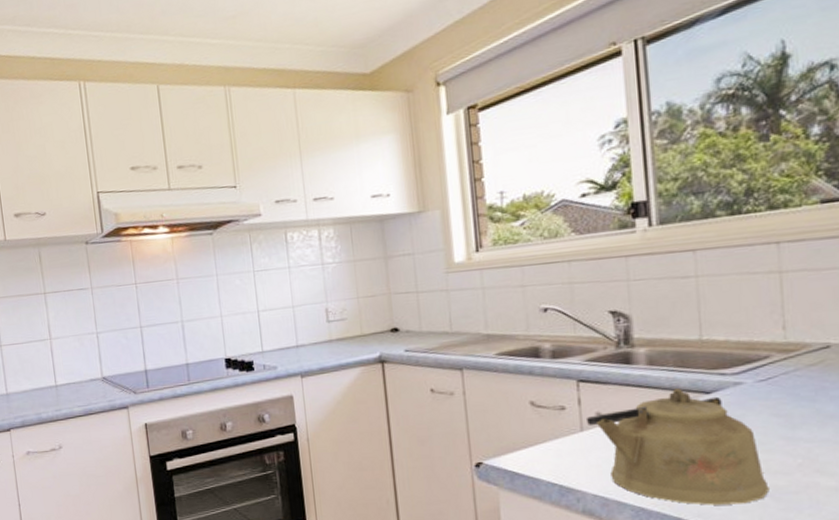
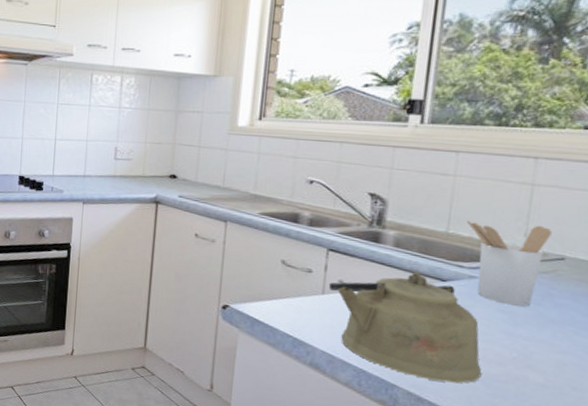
utensil holder: none [718,314,811,407] -> present [466,220,552,307]

